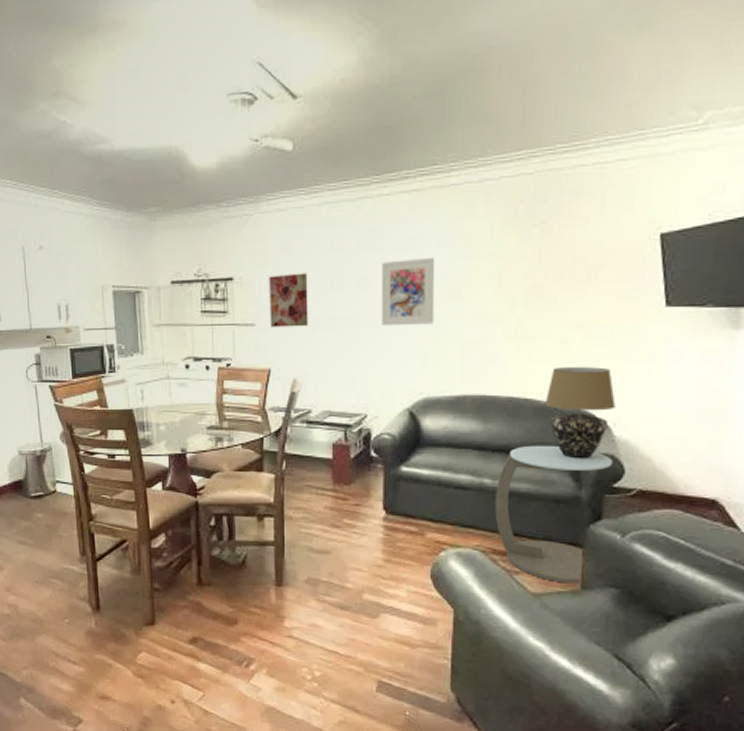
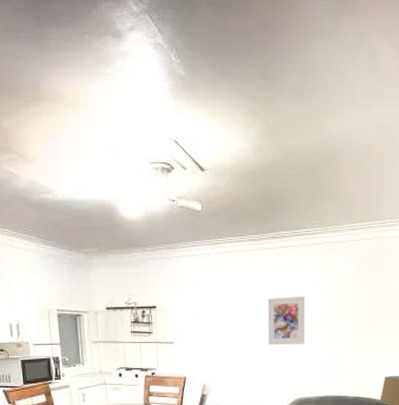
wall art: present [269,273,309,328] -> none [184,304,215,345]

